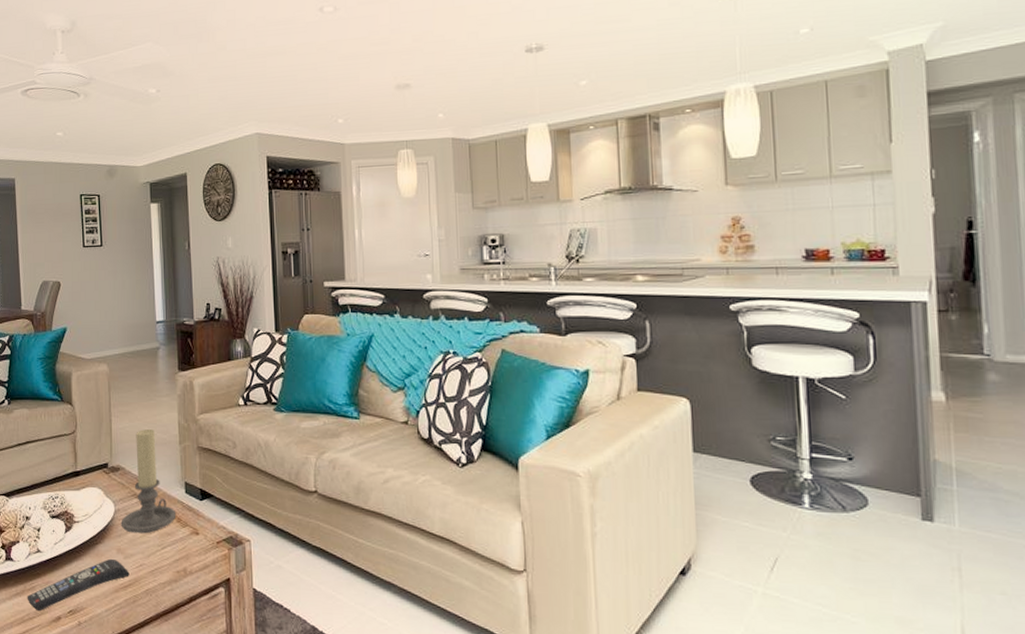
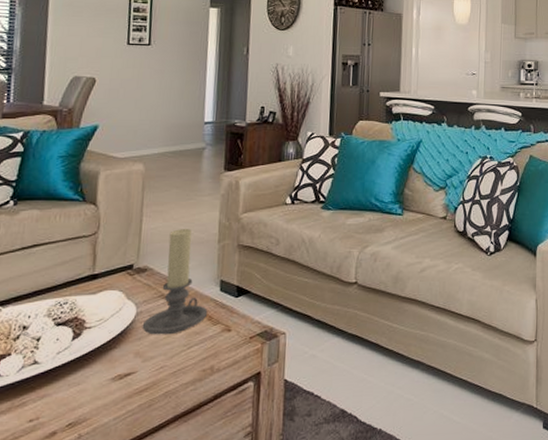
remote control: present [27,558,130,612] -> none [13,363,147,429]

